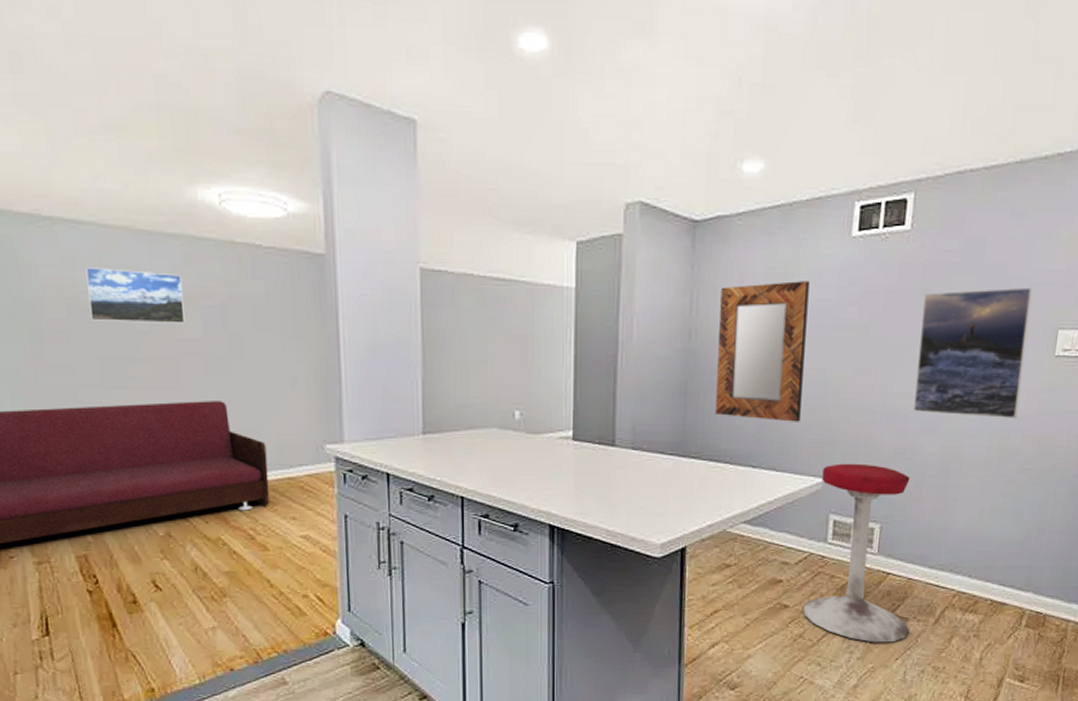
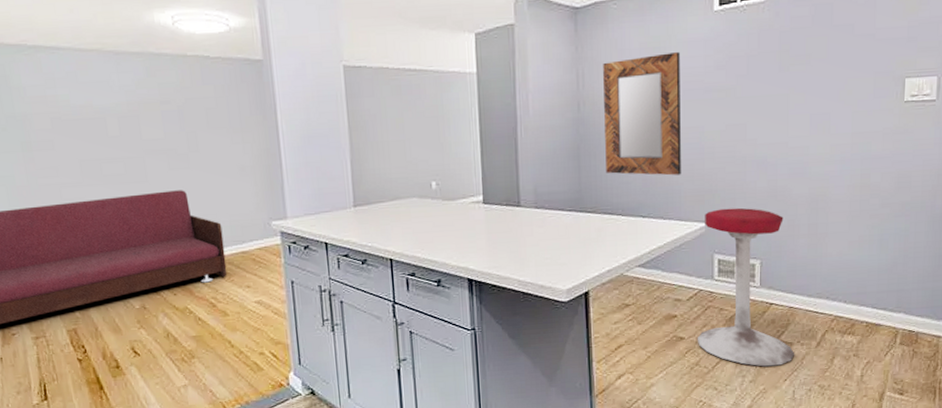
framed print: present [85,267,185,323] -> none [65,85,149,130]
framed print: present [912,287,1033,419] -> none [780,43,879,160]

